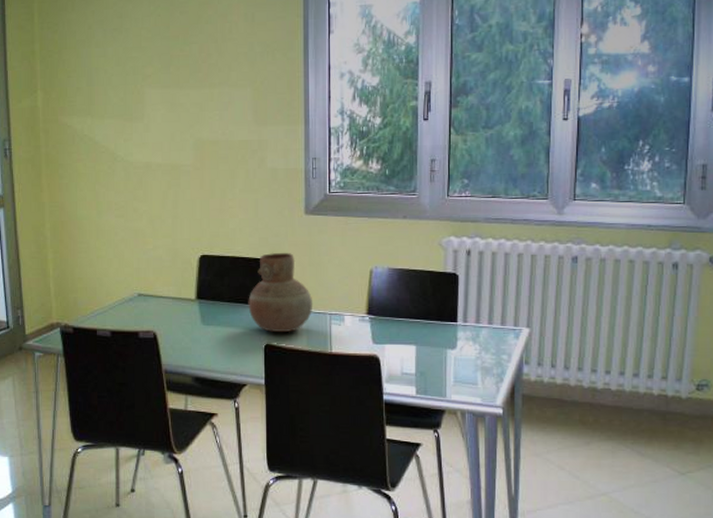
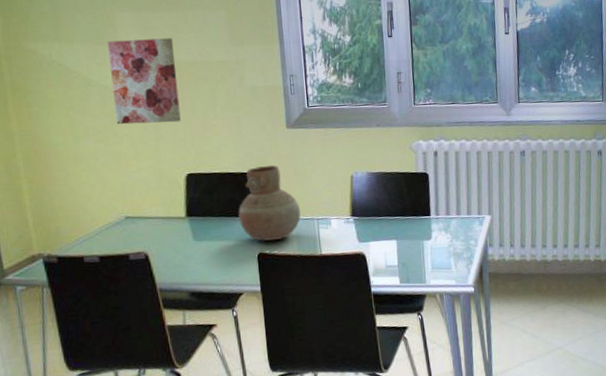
wall art: none [135,116,199,202] -> present [107,38,181,125]

